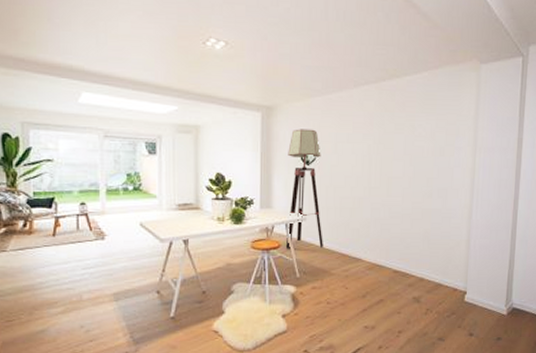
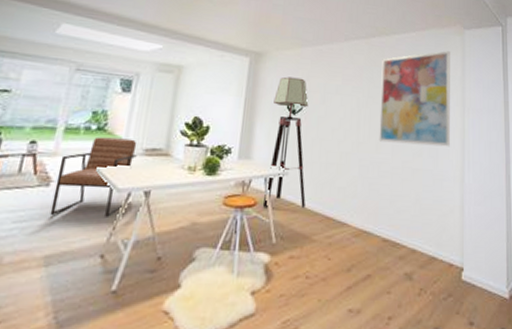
chair: none [109,196,172,263] -> present [50,137,137,217]
wall art: none [390,89,464,187] -> present [379,51,450,147]

